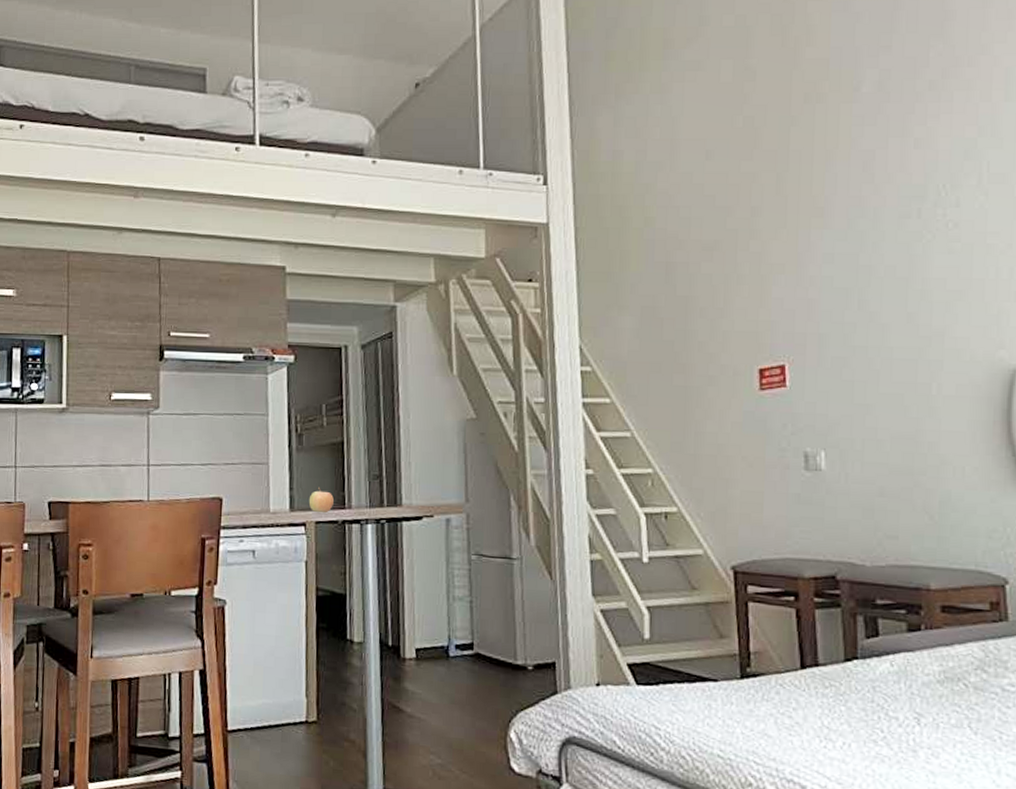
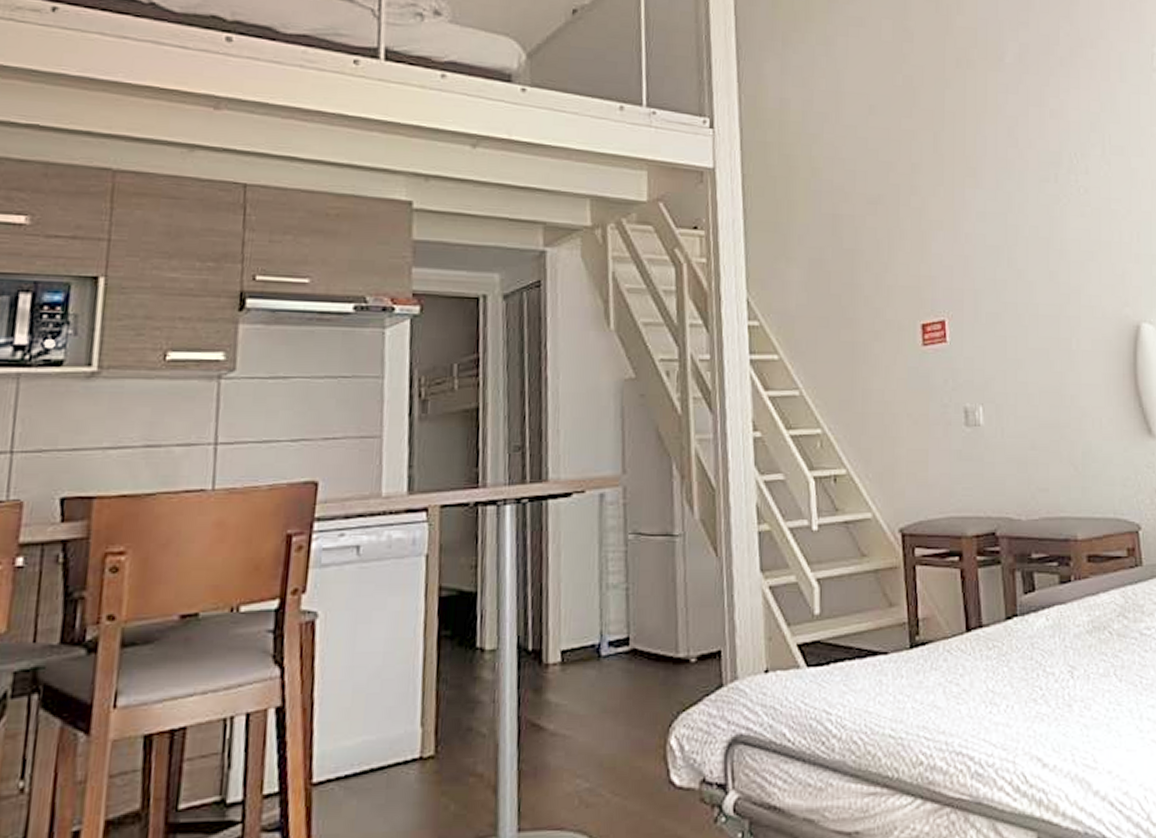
fruit: present [308,486,334,514] -> none [432,462,465,495]

